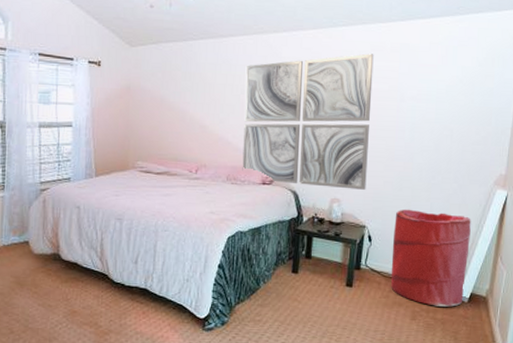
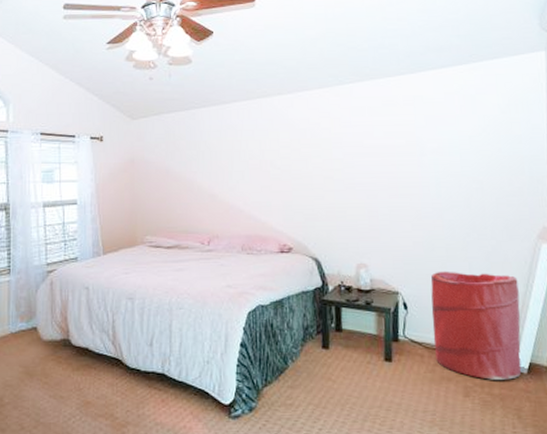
wall art: present [242,53,374,190] -> none [252,109,394,253]

